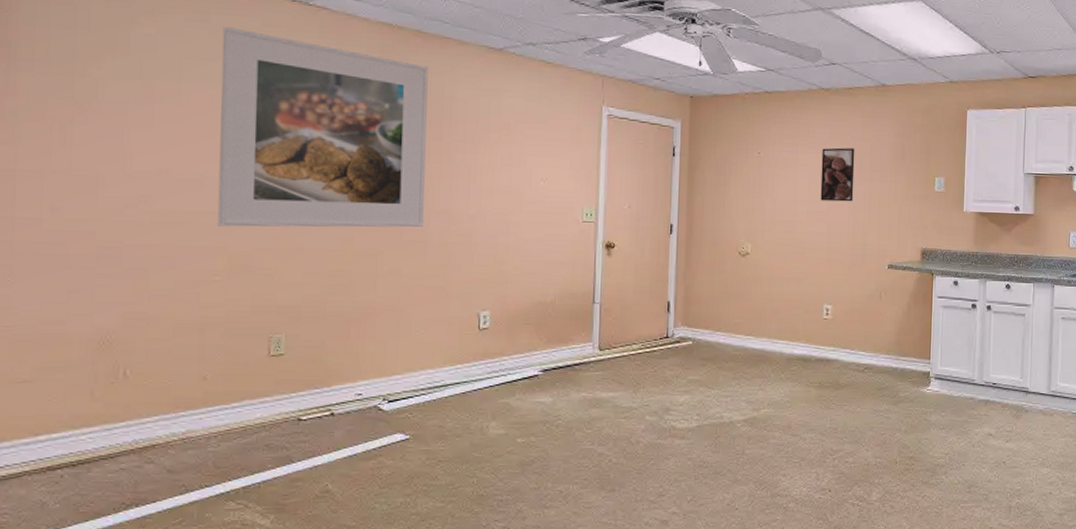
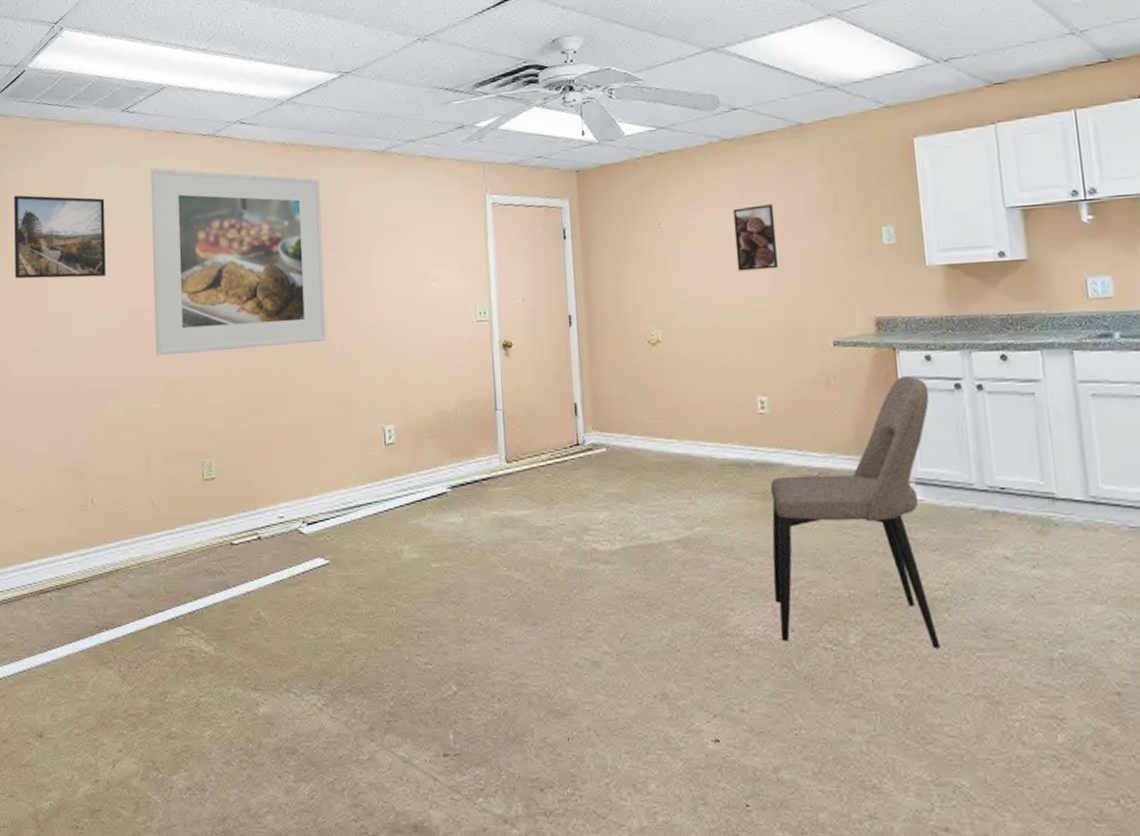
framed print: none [27,29,160,135] -> present [13,195,106,279]
chair: none [818,296,953,501] -> present [771,376,940,648]

